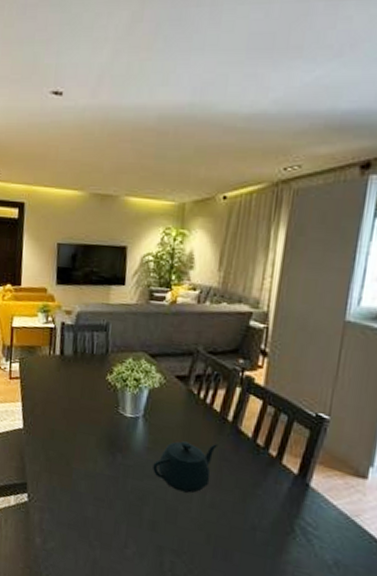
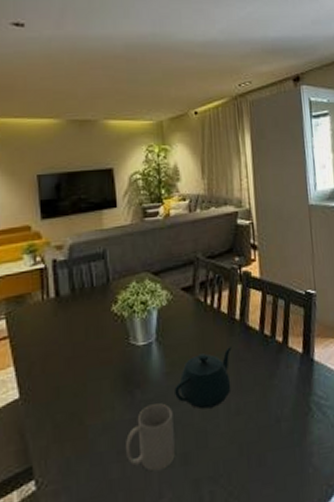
mug: none [101,469,148,527] -> present [125,403,175,472]

